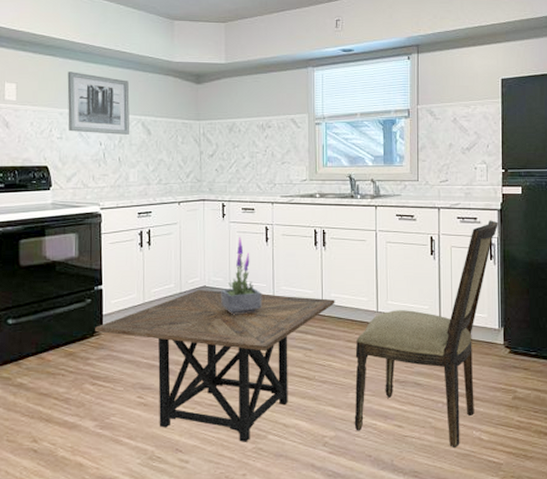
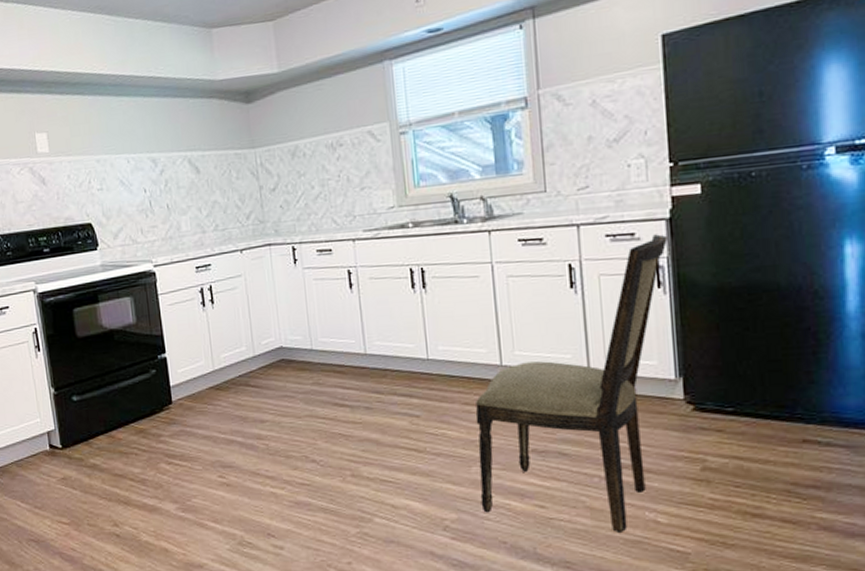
wall art: present [67,72,130,135] -> none [99,109,175,181]
side table: present [95,289,335,442] -> none [164,350,445,526]
potted plant: present [221,236,262,315] -> none [301,284,353,379]

